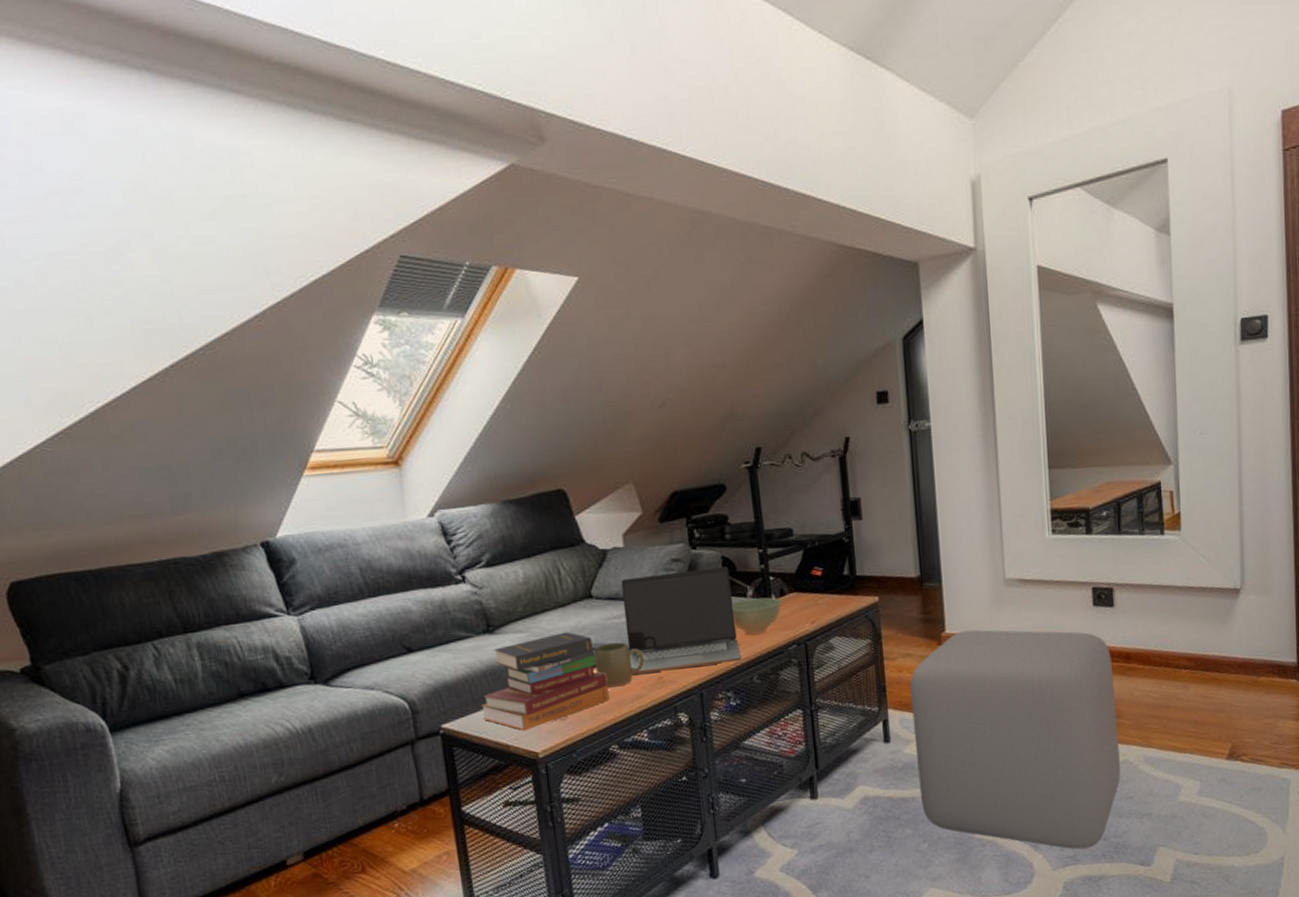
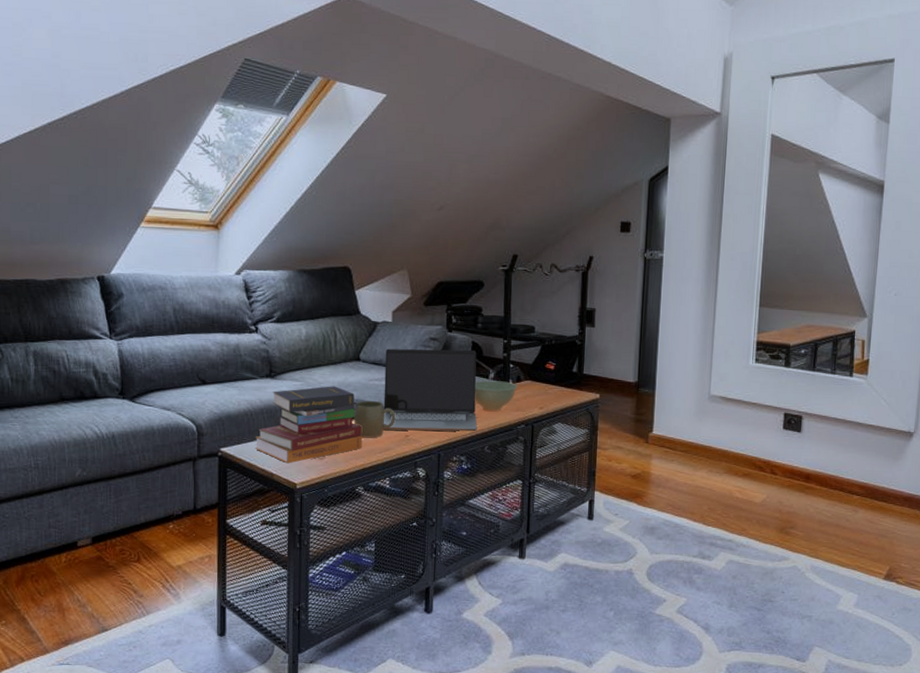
pouf: present [910,629,1121,850] -> none [612,434,794,638]

